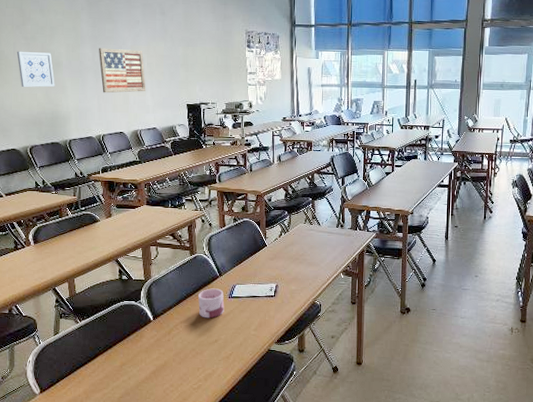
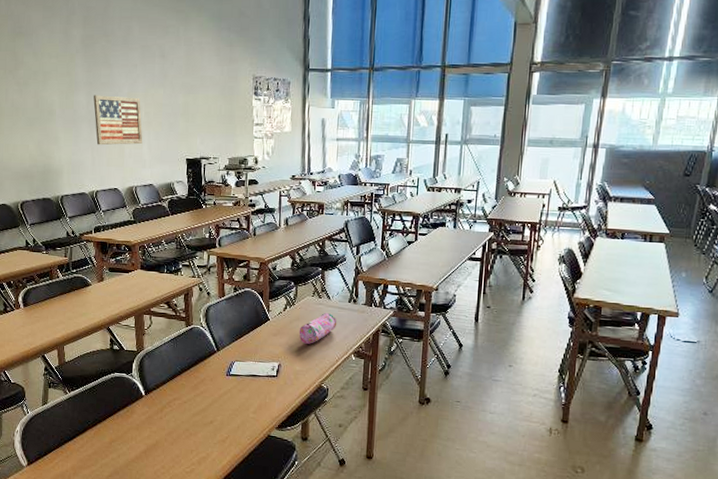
wall art: present [16,51,55,87] -> none [8,98,48,138]
mug: present [198,288,224,319] -> none [193,364,222,397]
pencil case: none [293,237,327,266] -> present [299,312,337,344]

